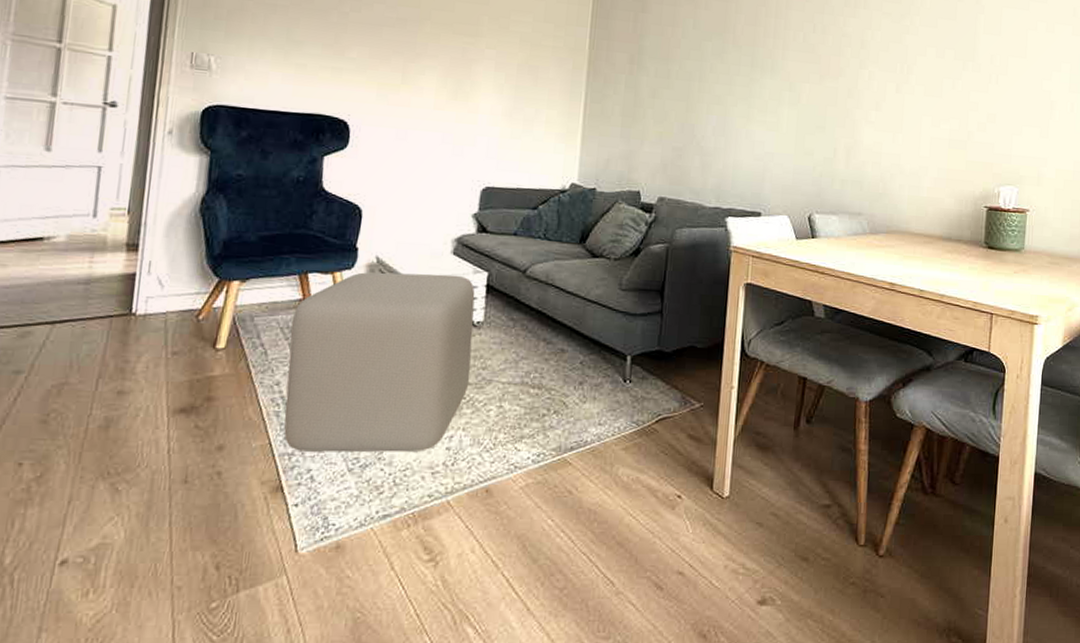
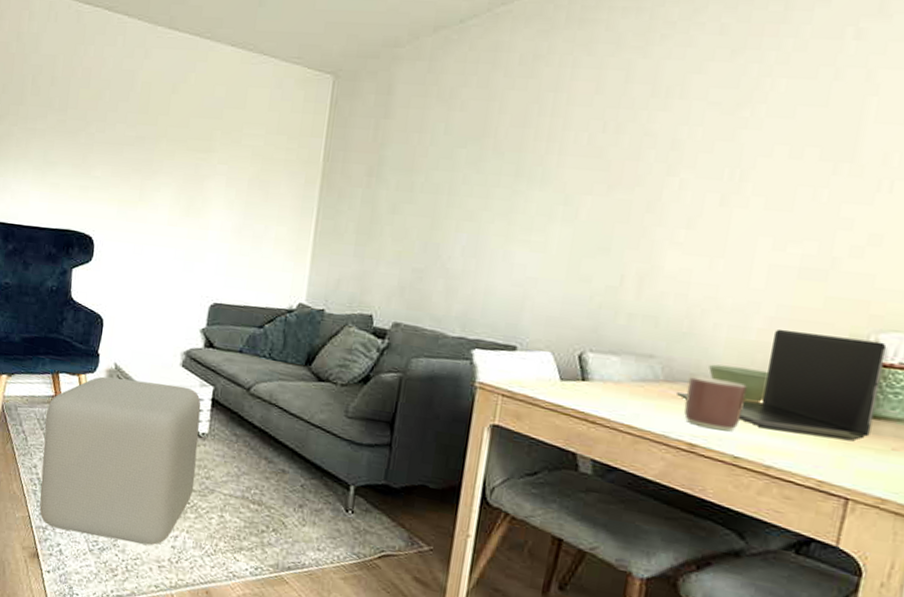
laptop computer: none [879,187,1005,268] -> present [677,329,887,441]
mug: none [884,228,924,270] -> present [684,375,747,432]
bowl: none [899,217,938,246] -> present [709,364,770,404]

